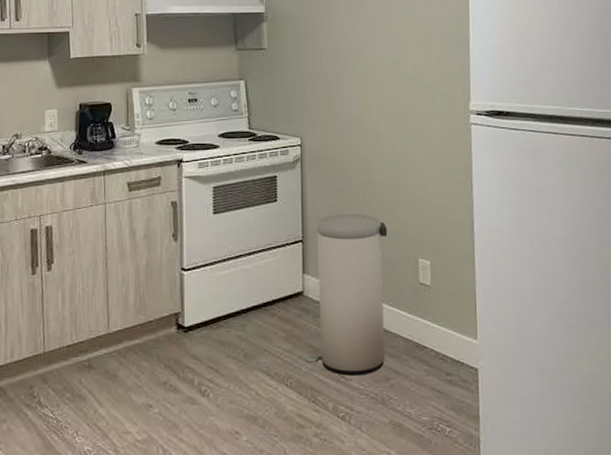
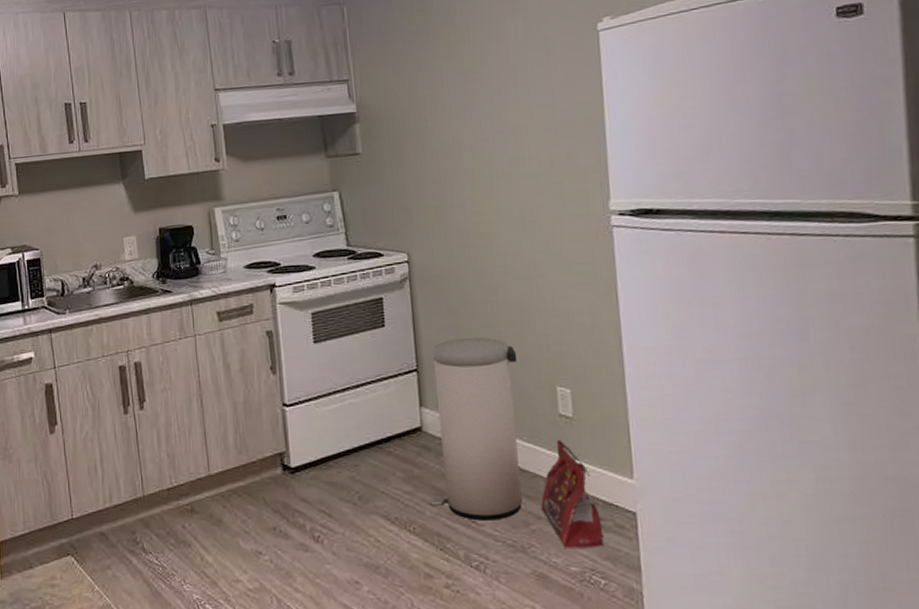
shopping bag: none [400,305,451,400] -> present [541,440,605,548]

